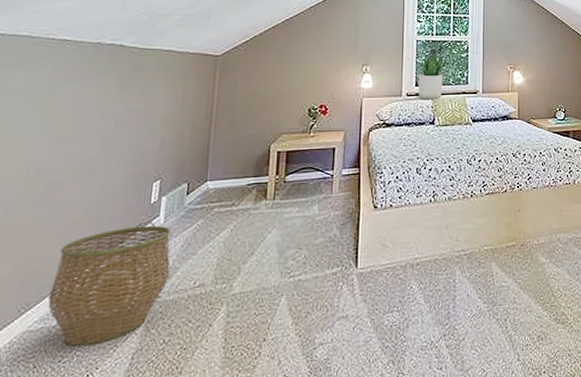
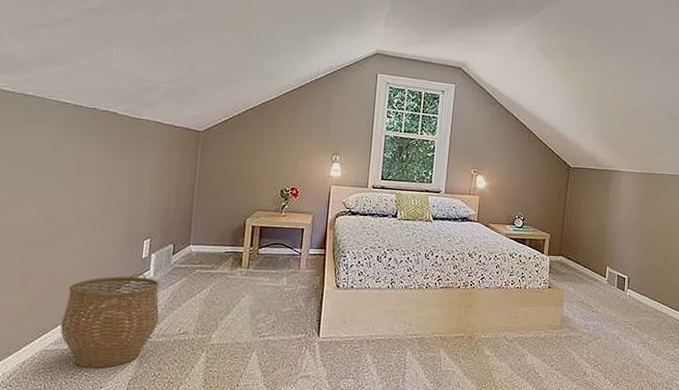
planter: present [418,51,444,99] -> none [383,148,411,194]

